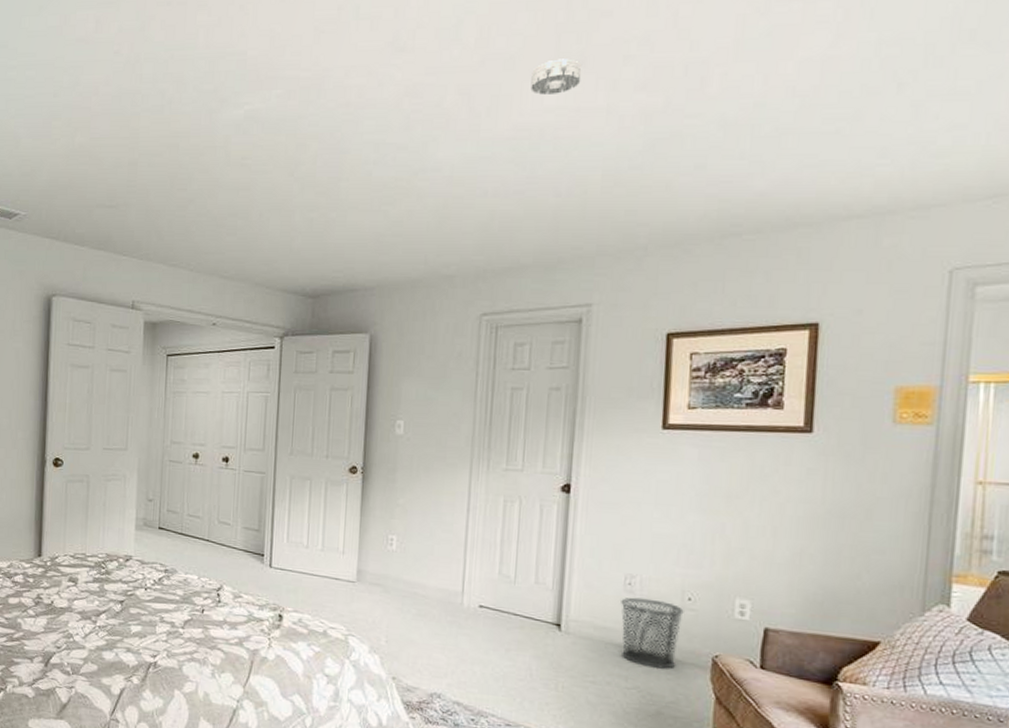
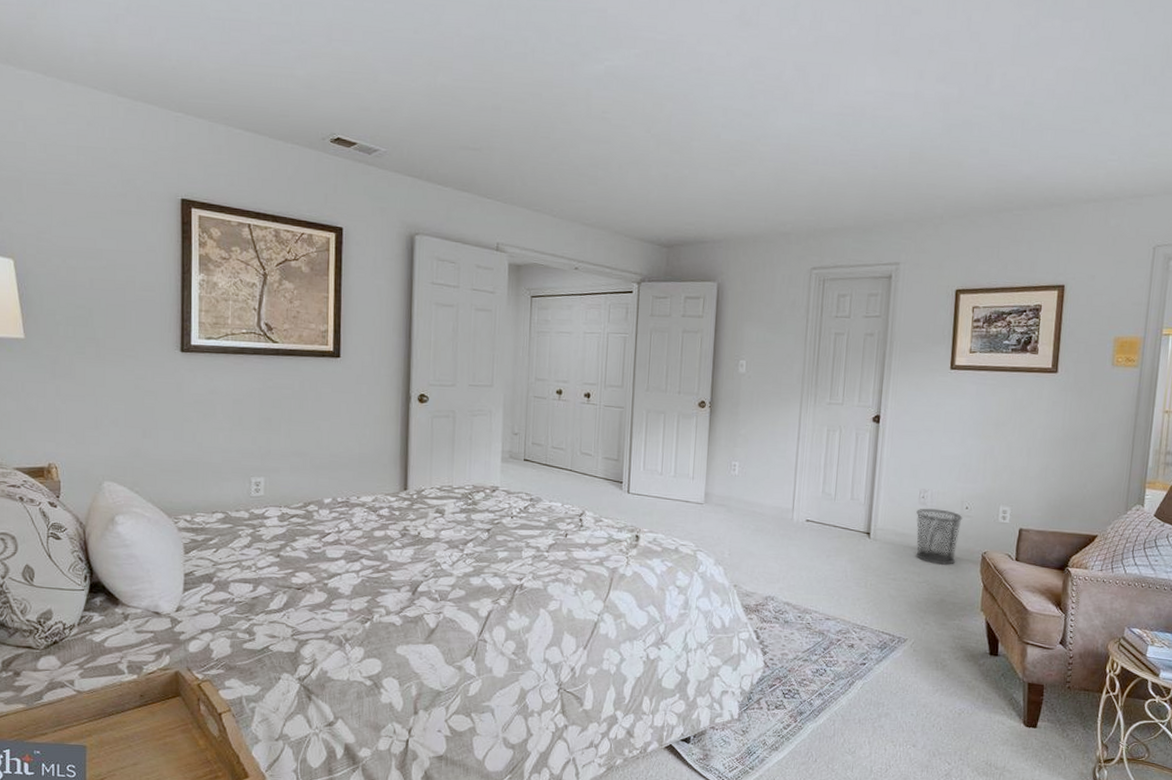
smoke detector: present [530,58,582,95] -> none [855,47,896,78]

